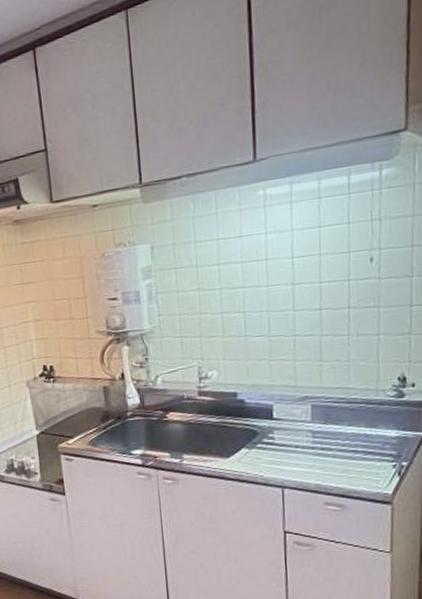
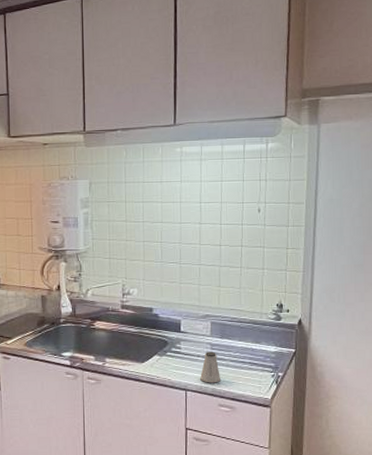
saltshaker: none [300,440,326,478] -> present [200,351,220,383]

